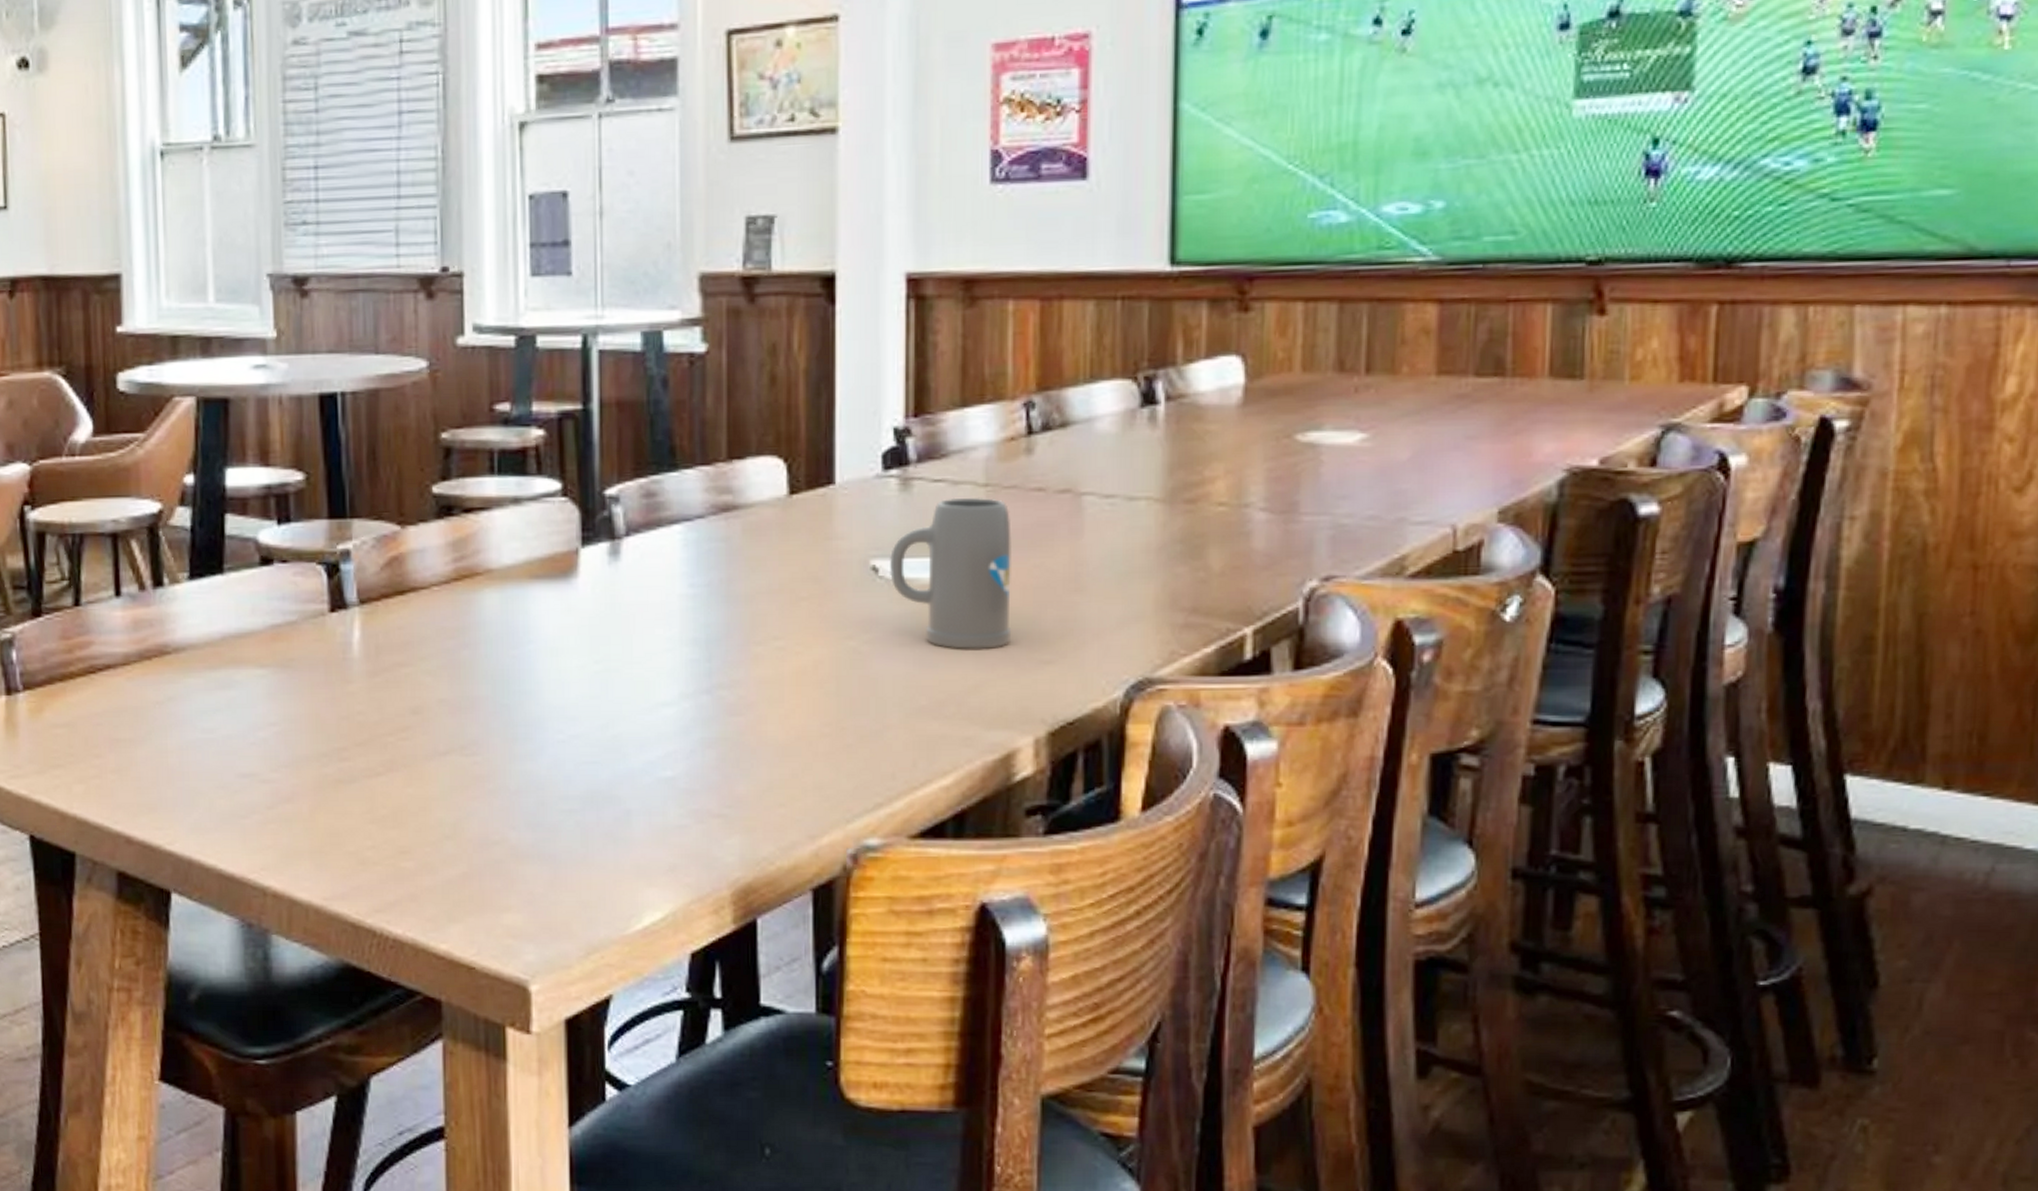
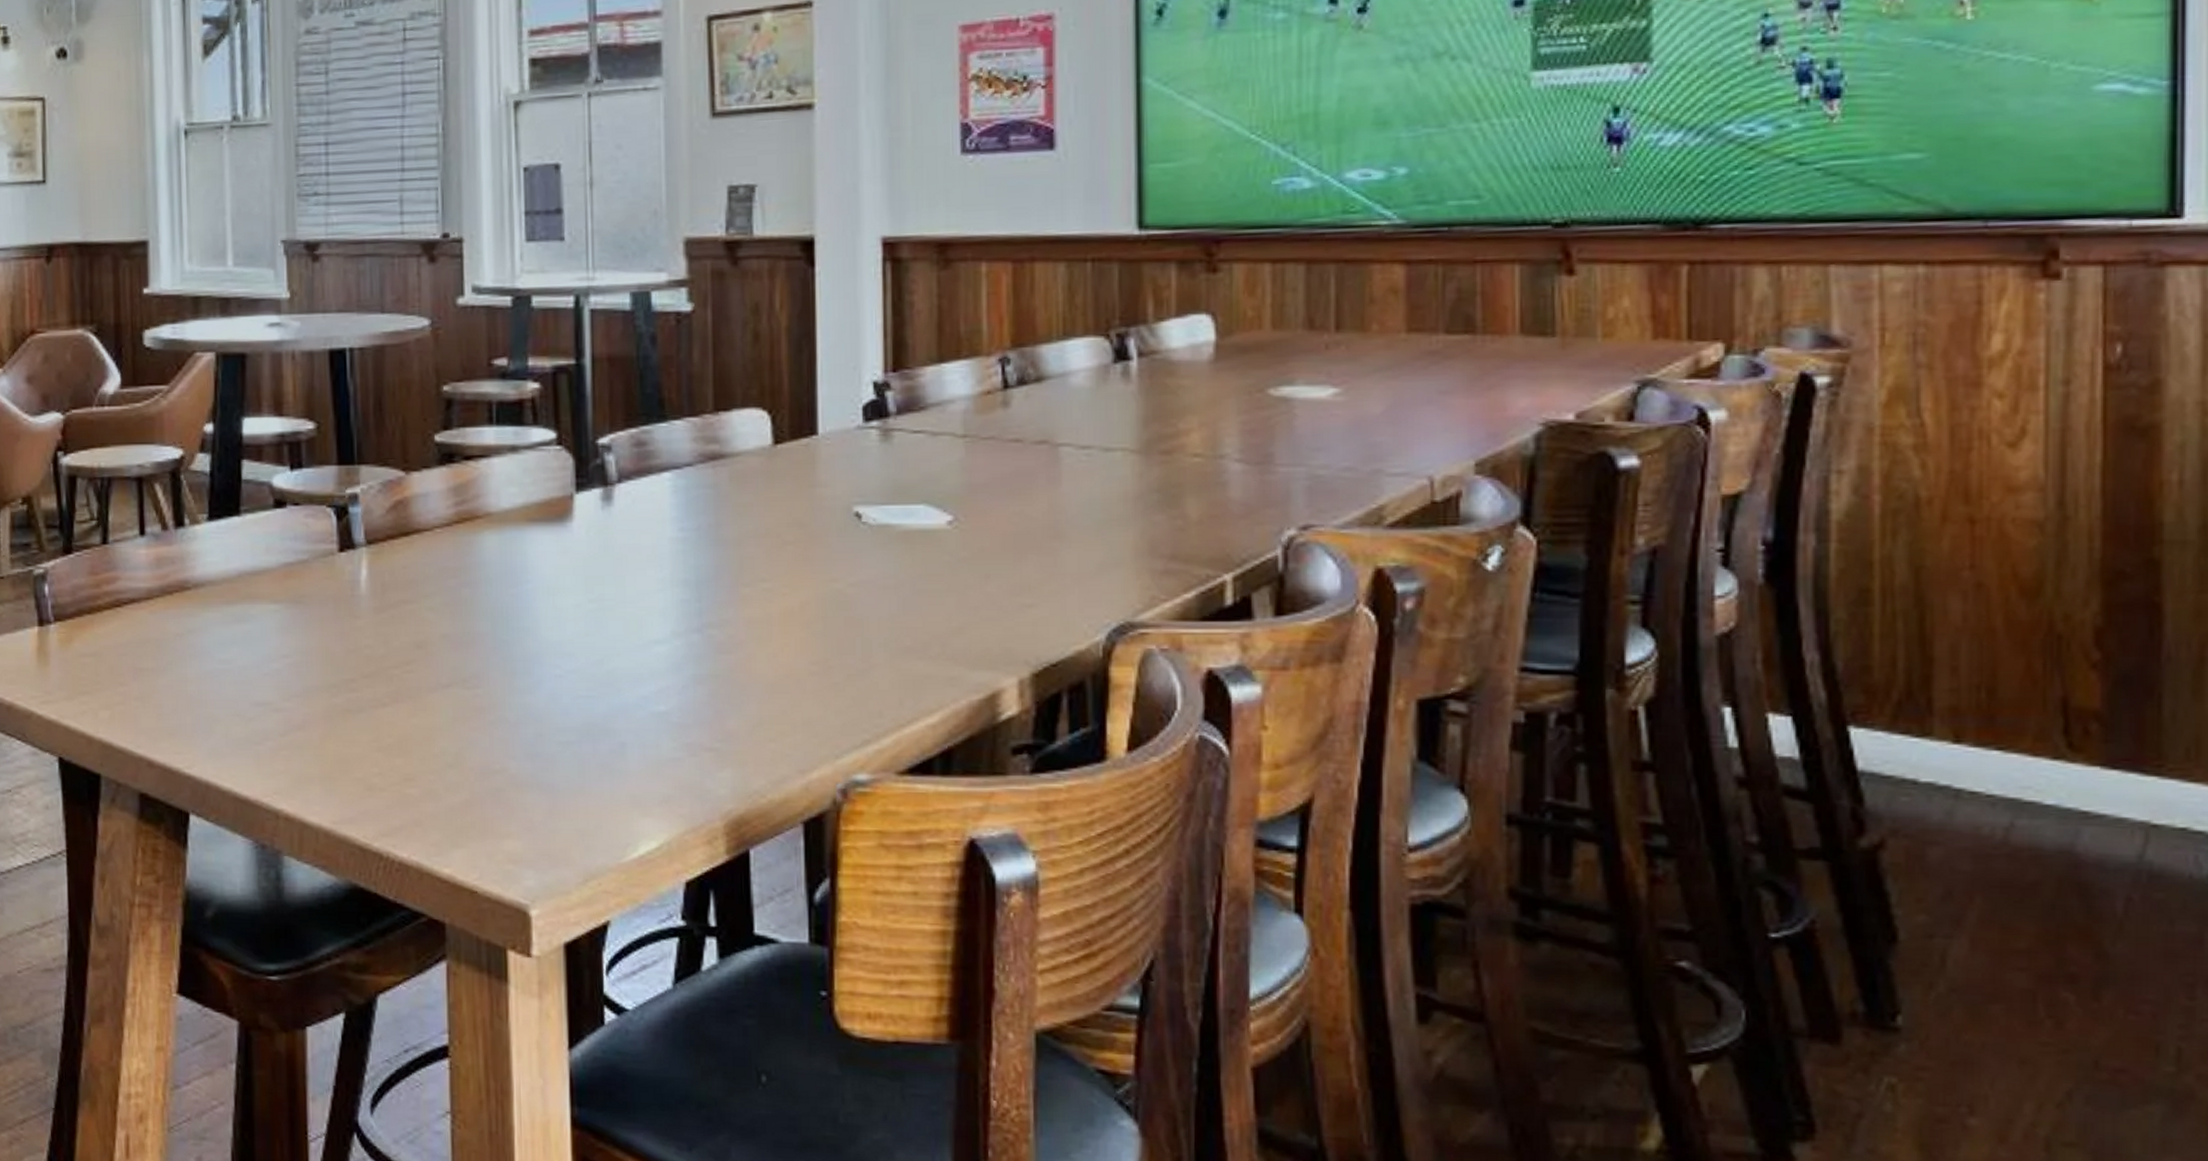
beer mug: present [889,497,1012,649] -> none [871,447,994,592]

